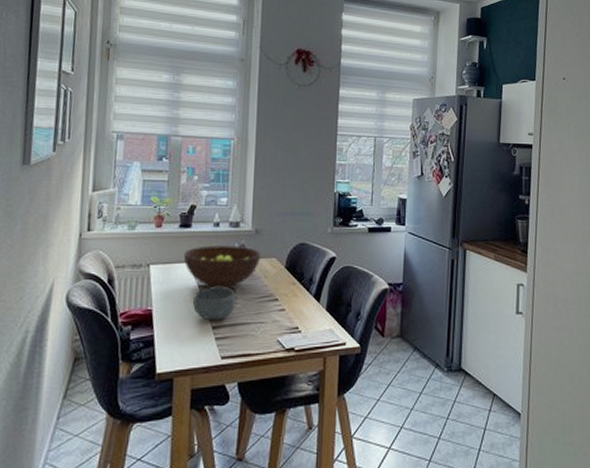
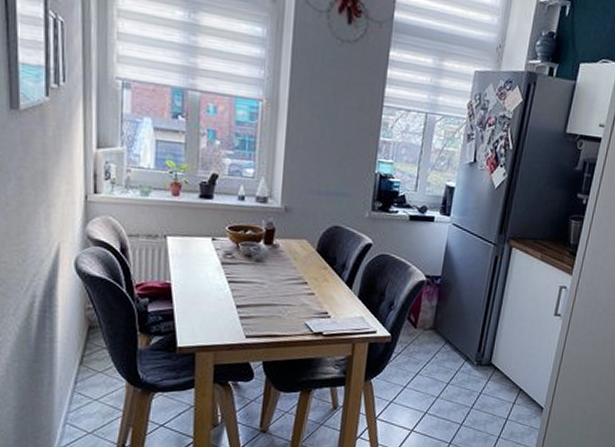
fruit bowl: present [183,245,262,290] -> none [204,220,291,270]
bowl: present [193,287,236,319] -> none [215,265,262,299]

